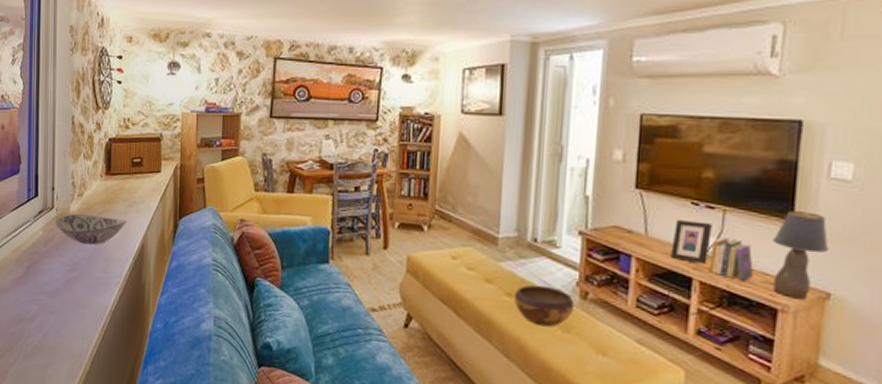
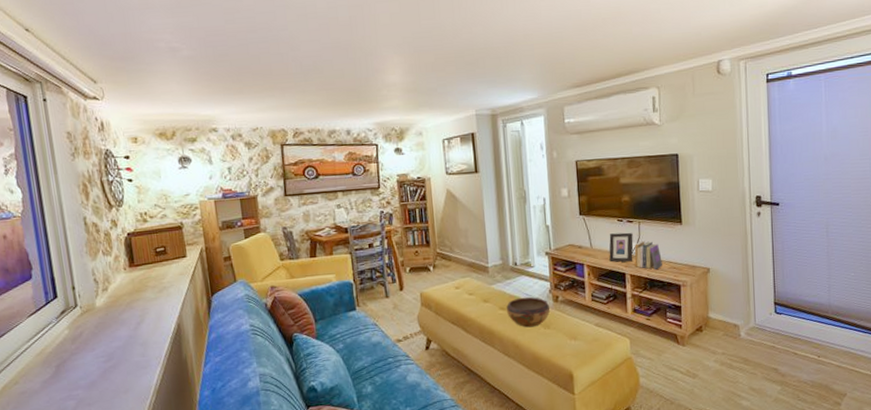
decorative bowl: present [55,214,127,245] -> none [80,305,159,335]
table lamp: present [773,211,829,299] -> none [671,215,705,276]

